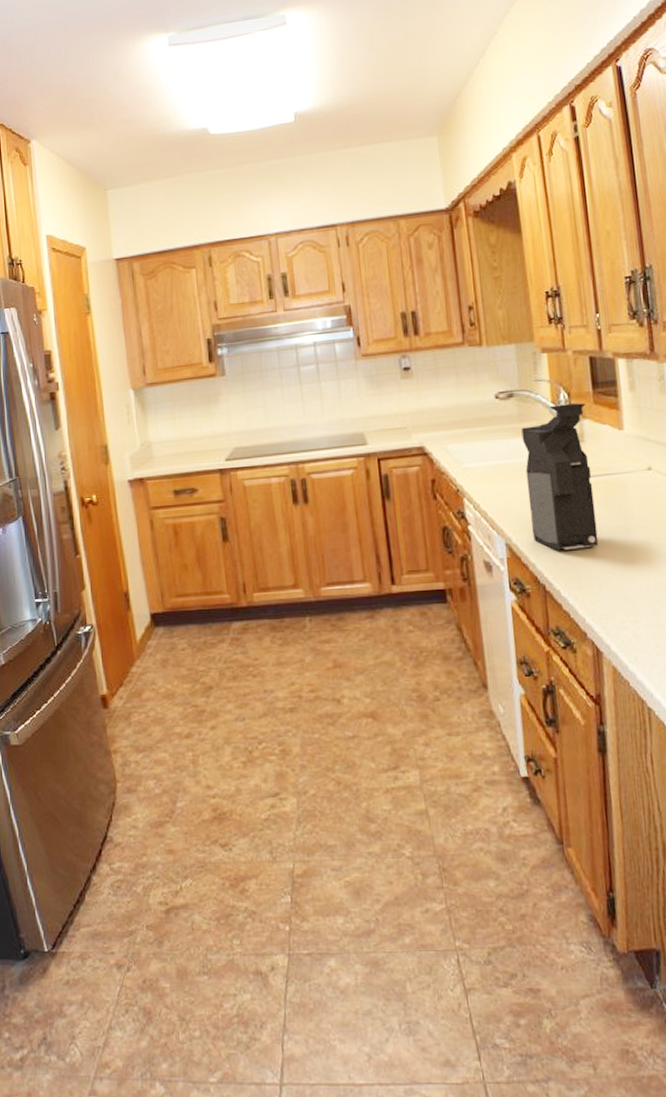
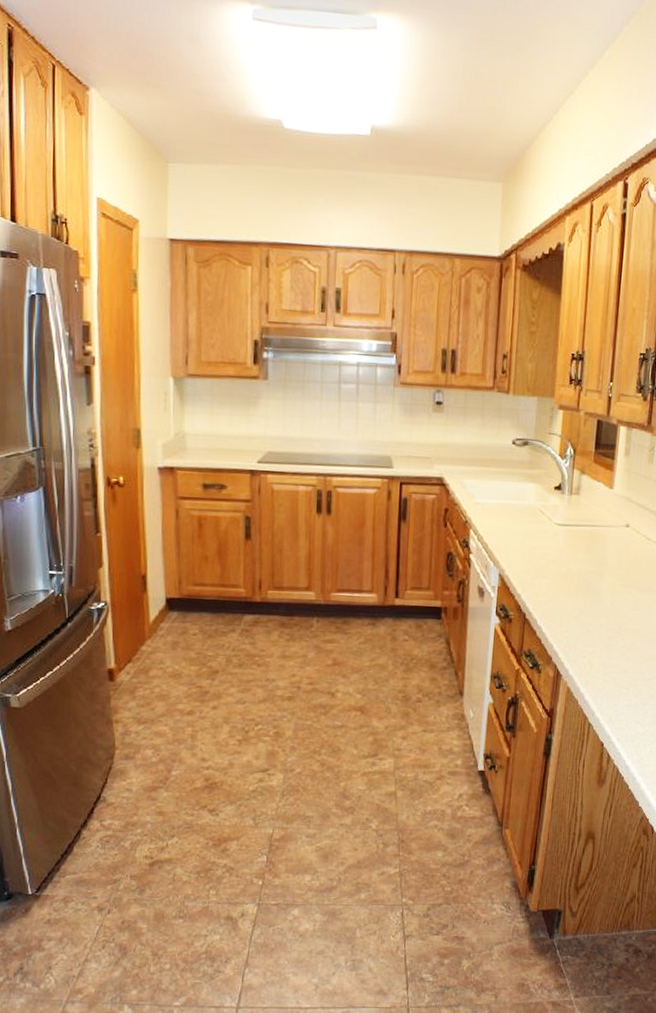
coffee maker: present [521,402,599,552] -> none [523,458,587,587]

